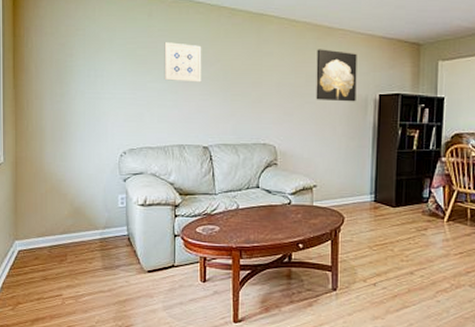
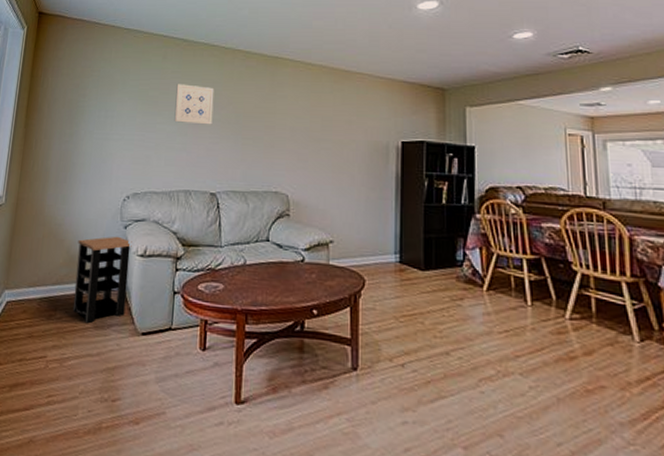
side table: none [80,188,132,266] -> present [72,236,132,324]
wall art: present [316,49,357,102] -> none [332,92,377,149]

